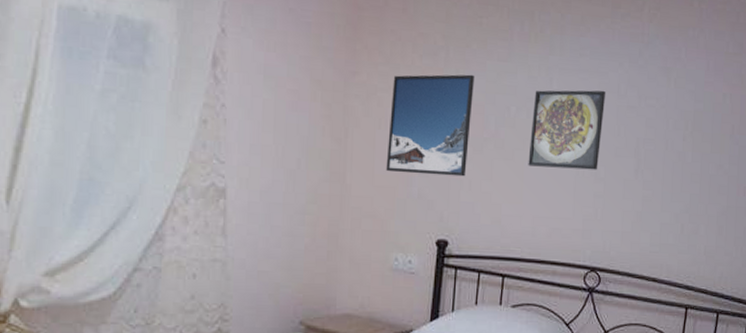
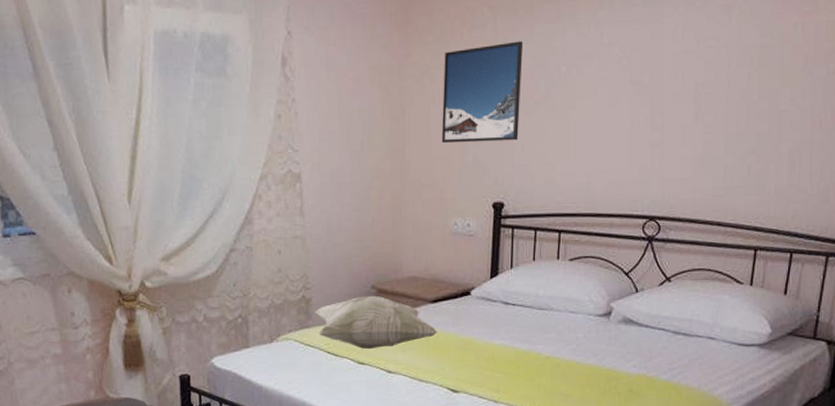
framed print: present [528,90,606,170] -> none [580,38,661,123]

